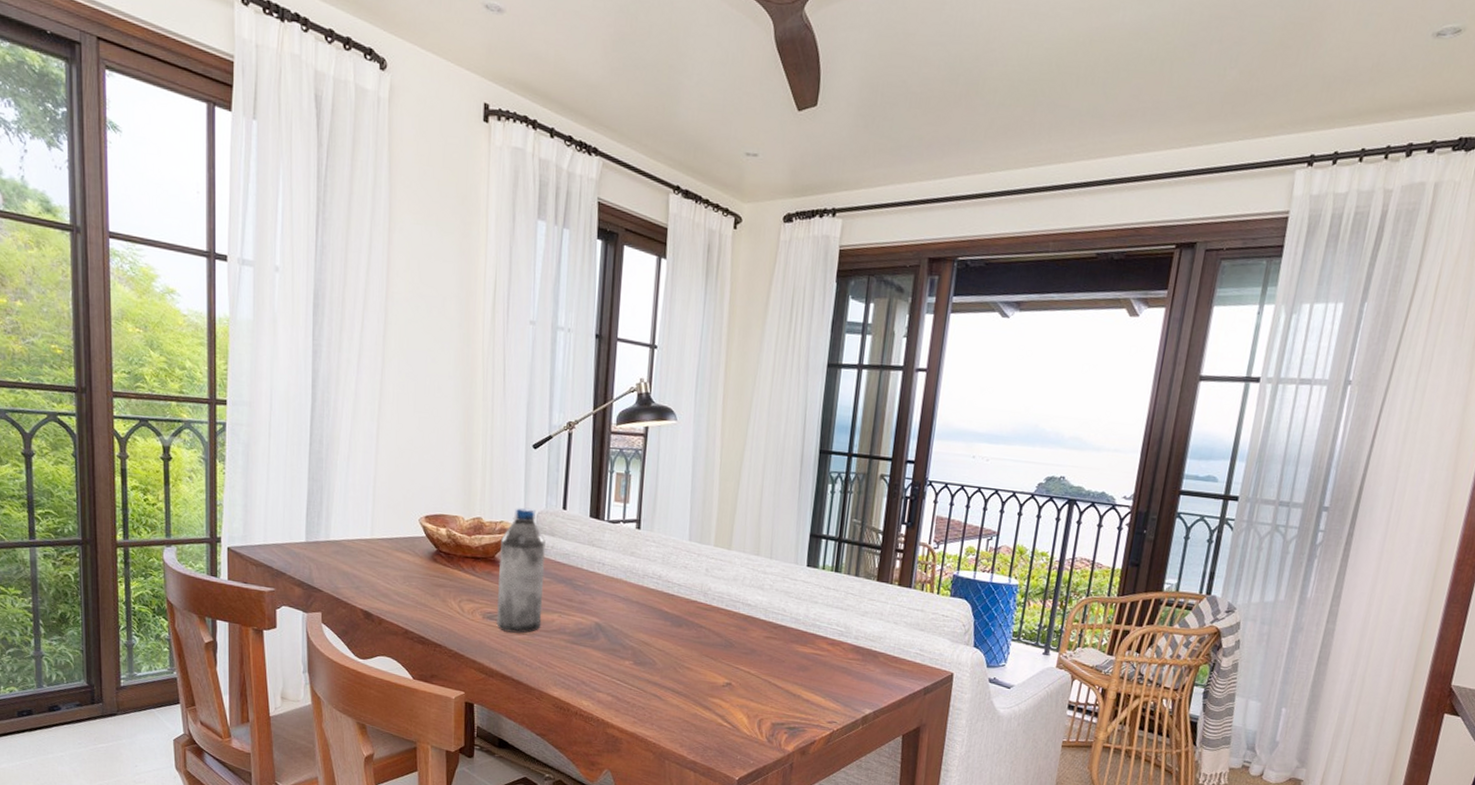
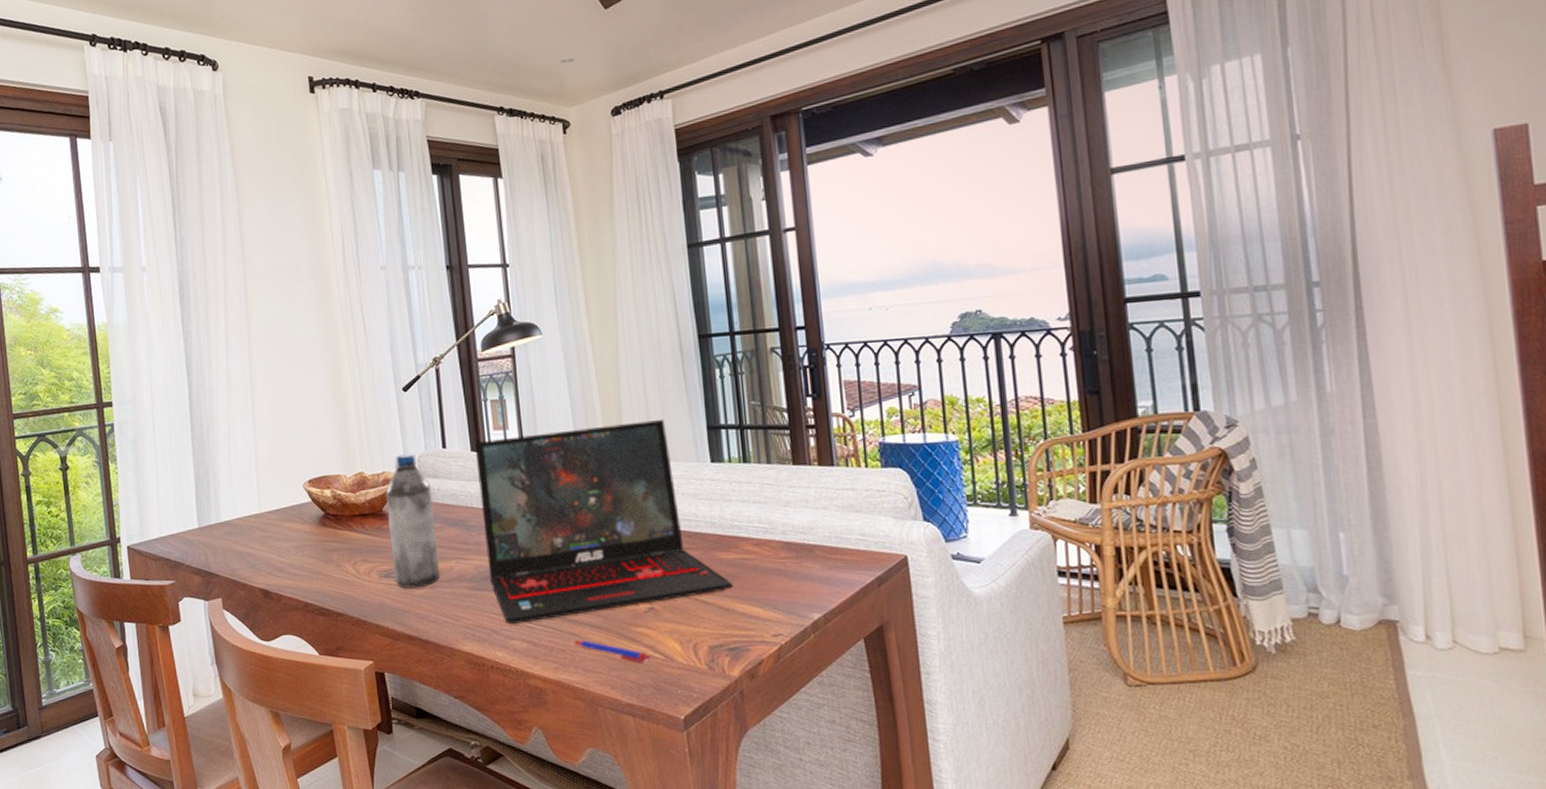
laptop: none [587,509,804,680] -> present [474,420,733,625]
pen: none [653,701,720,729] -> present [572,640,651,664]

